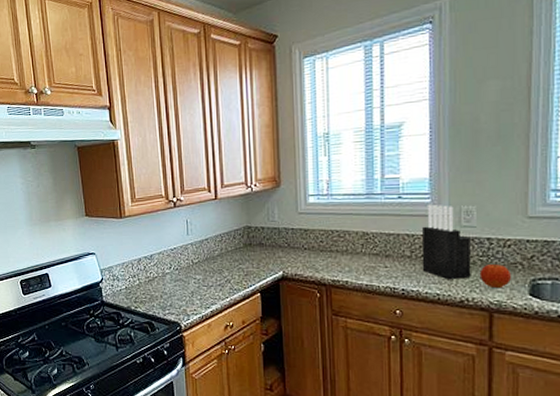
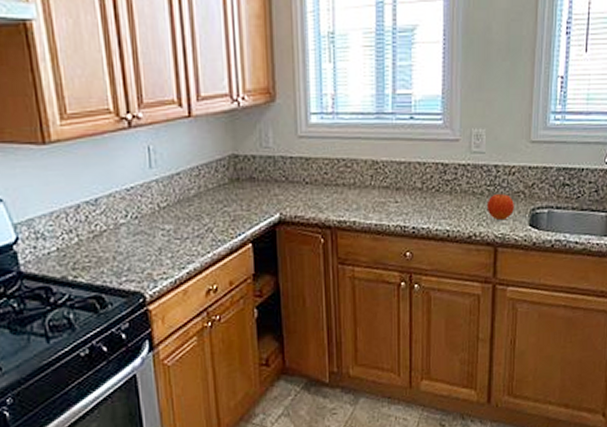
knife block: present [421,204,471,280] -> none [433,126,479,214]

